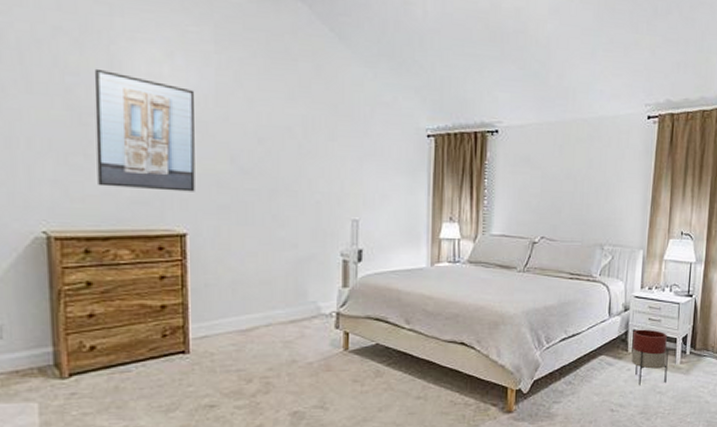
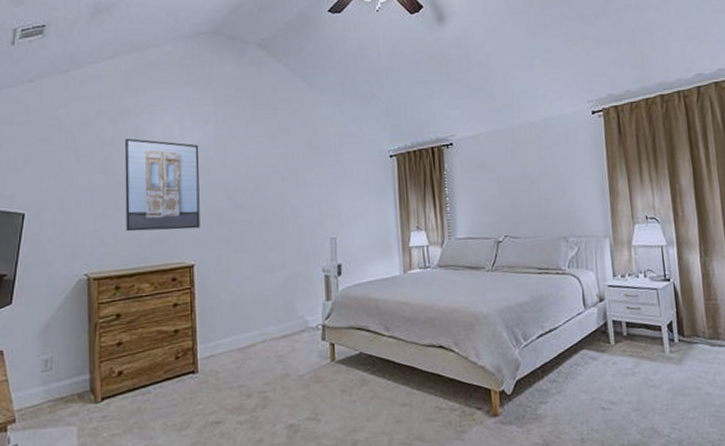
planter: present [631,329,669,386] -> none [612,318,658,380]

